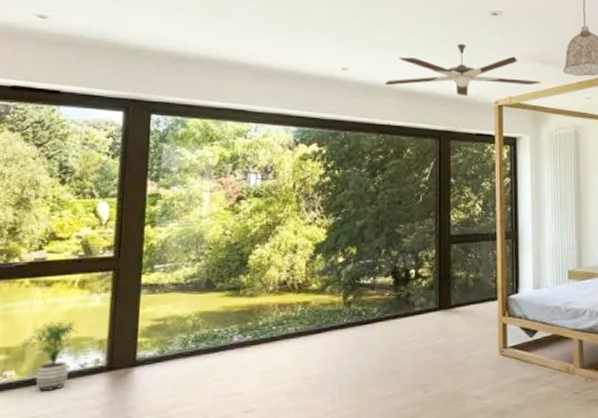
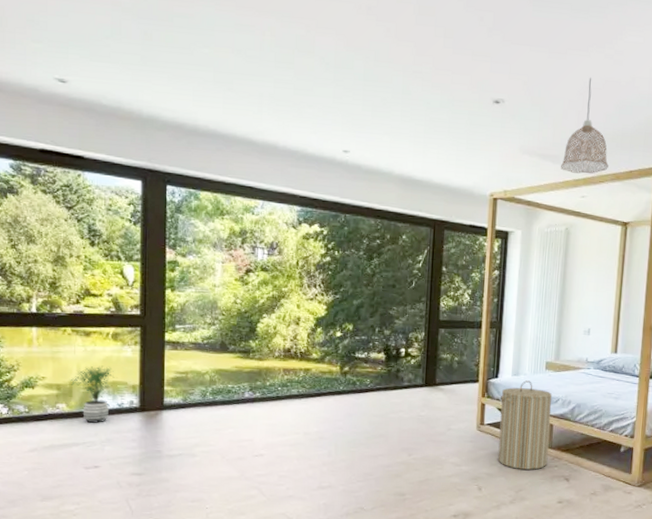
ceiling fan: present [385,44,541,96] -> none [384,132,537,187]
laundry hamper: none [523,293,581,397] -> present [498,380,553,470]

